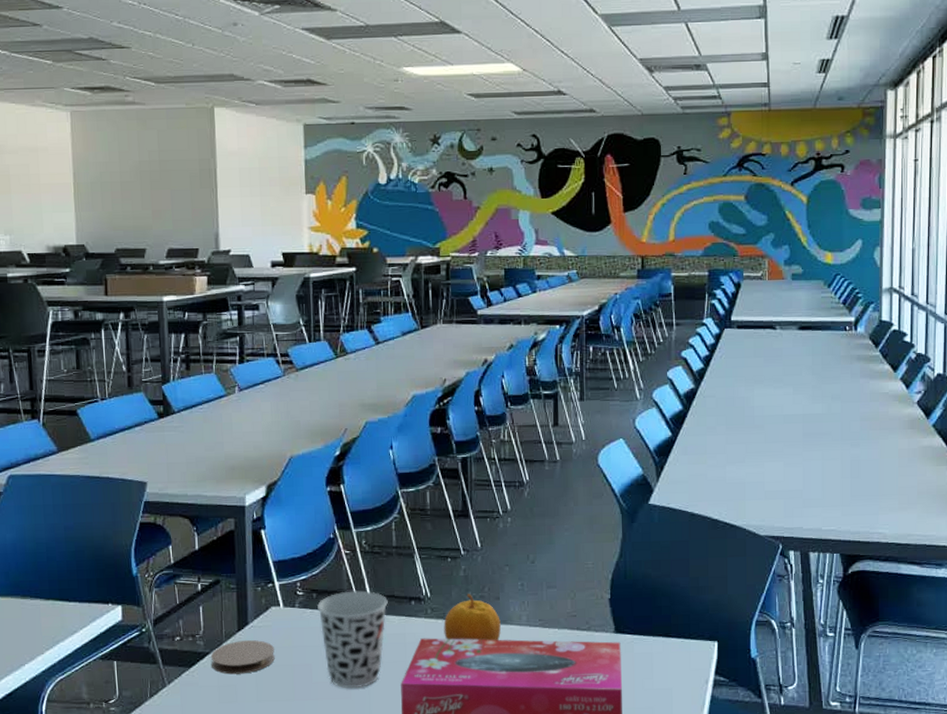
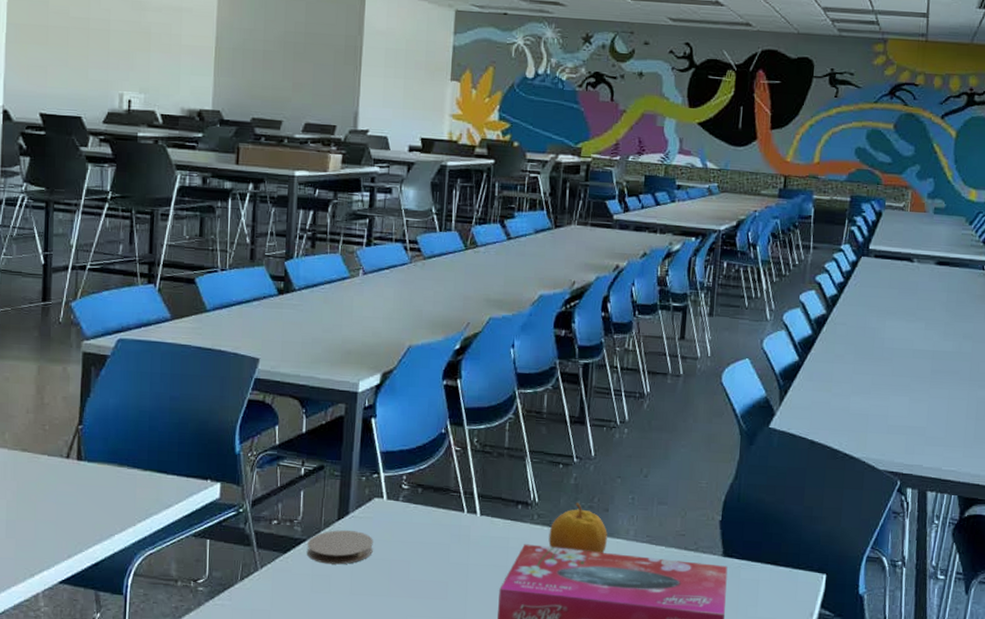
cup: present [317,590,388,689] -> none [422,489,494,590]

